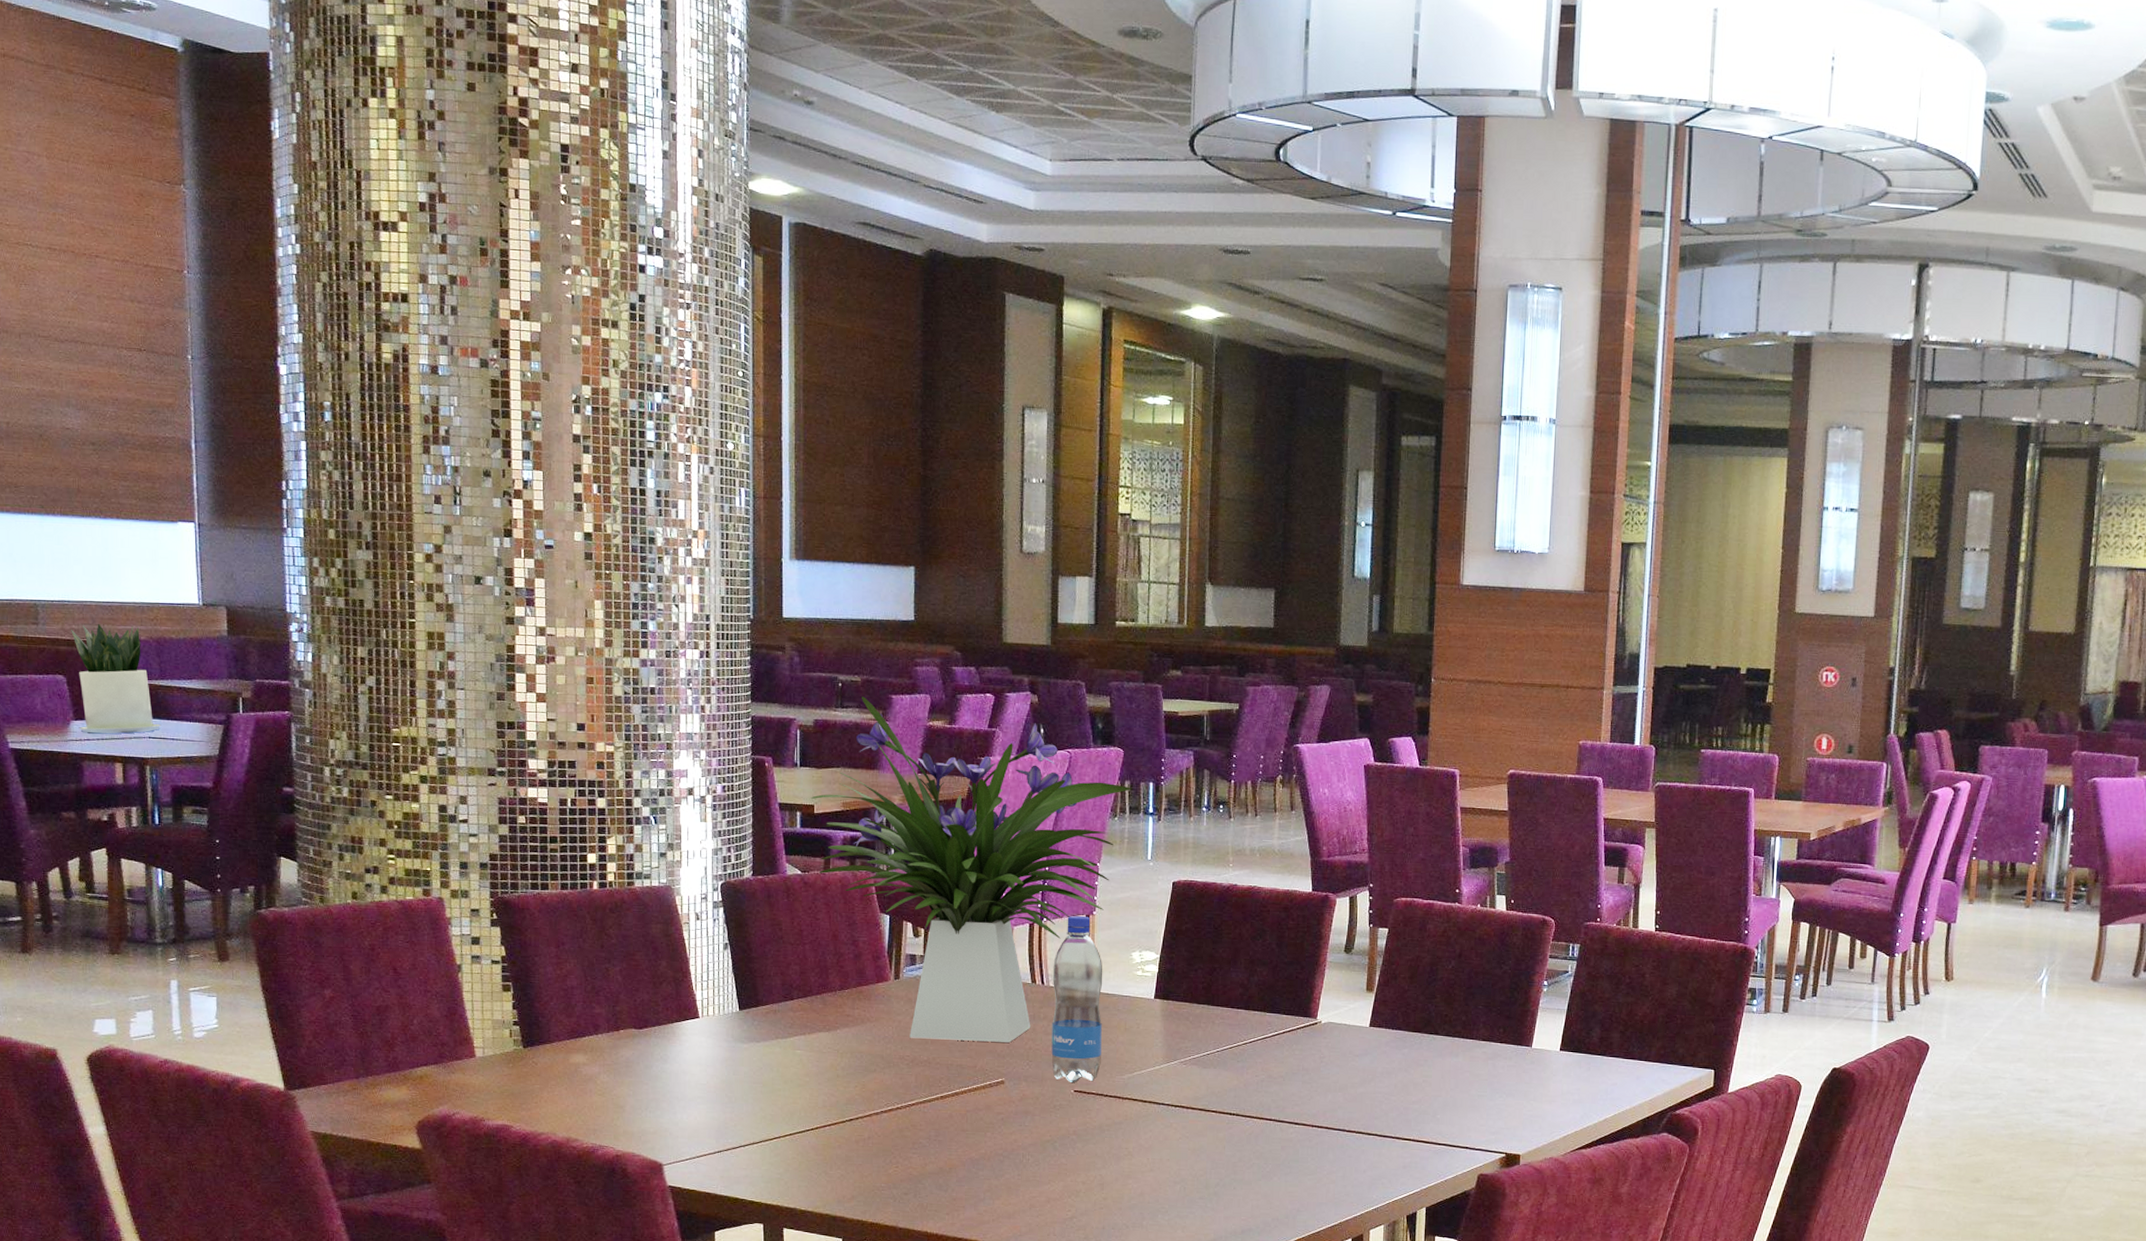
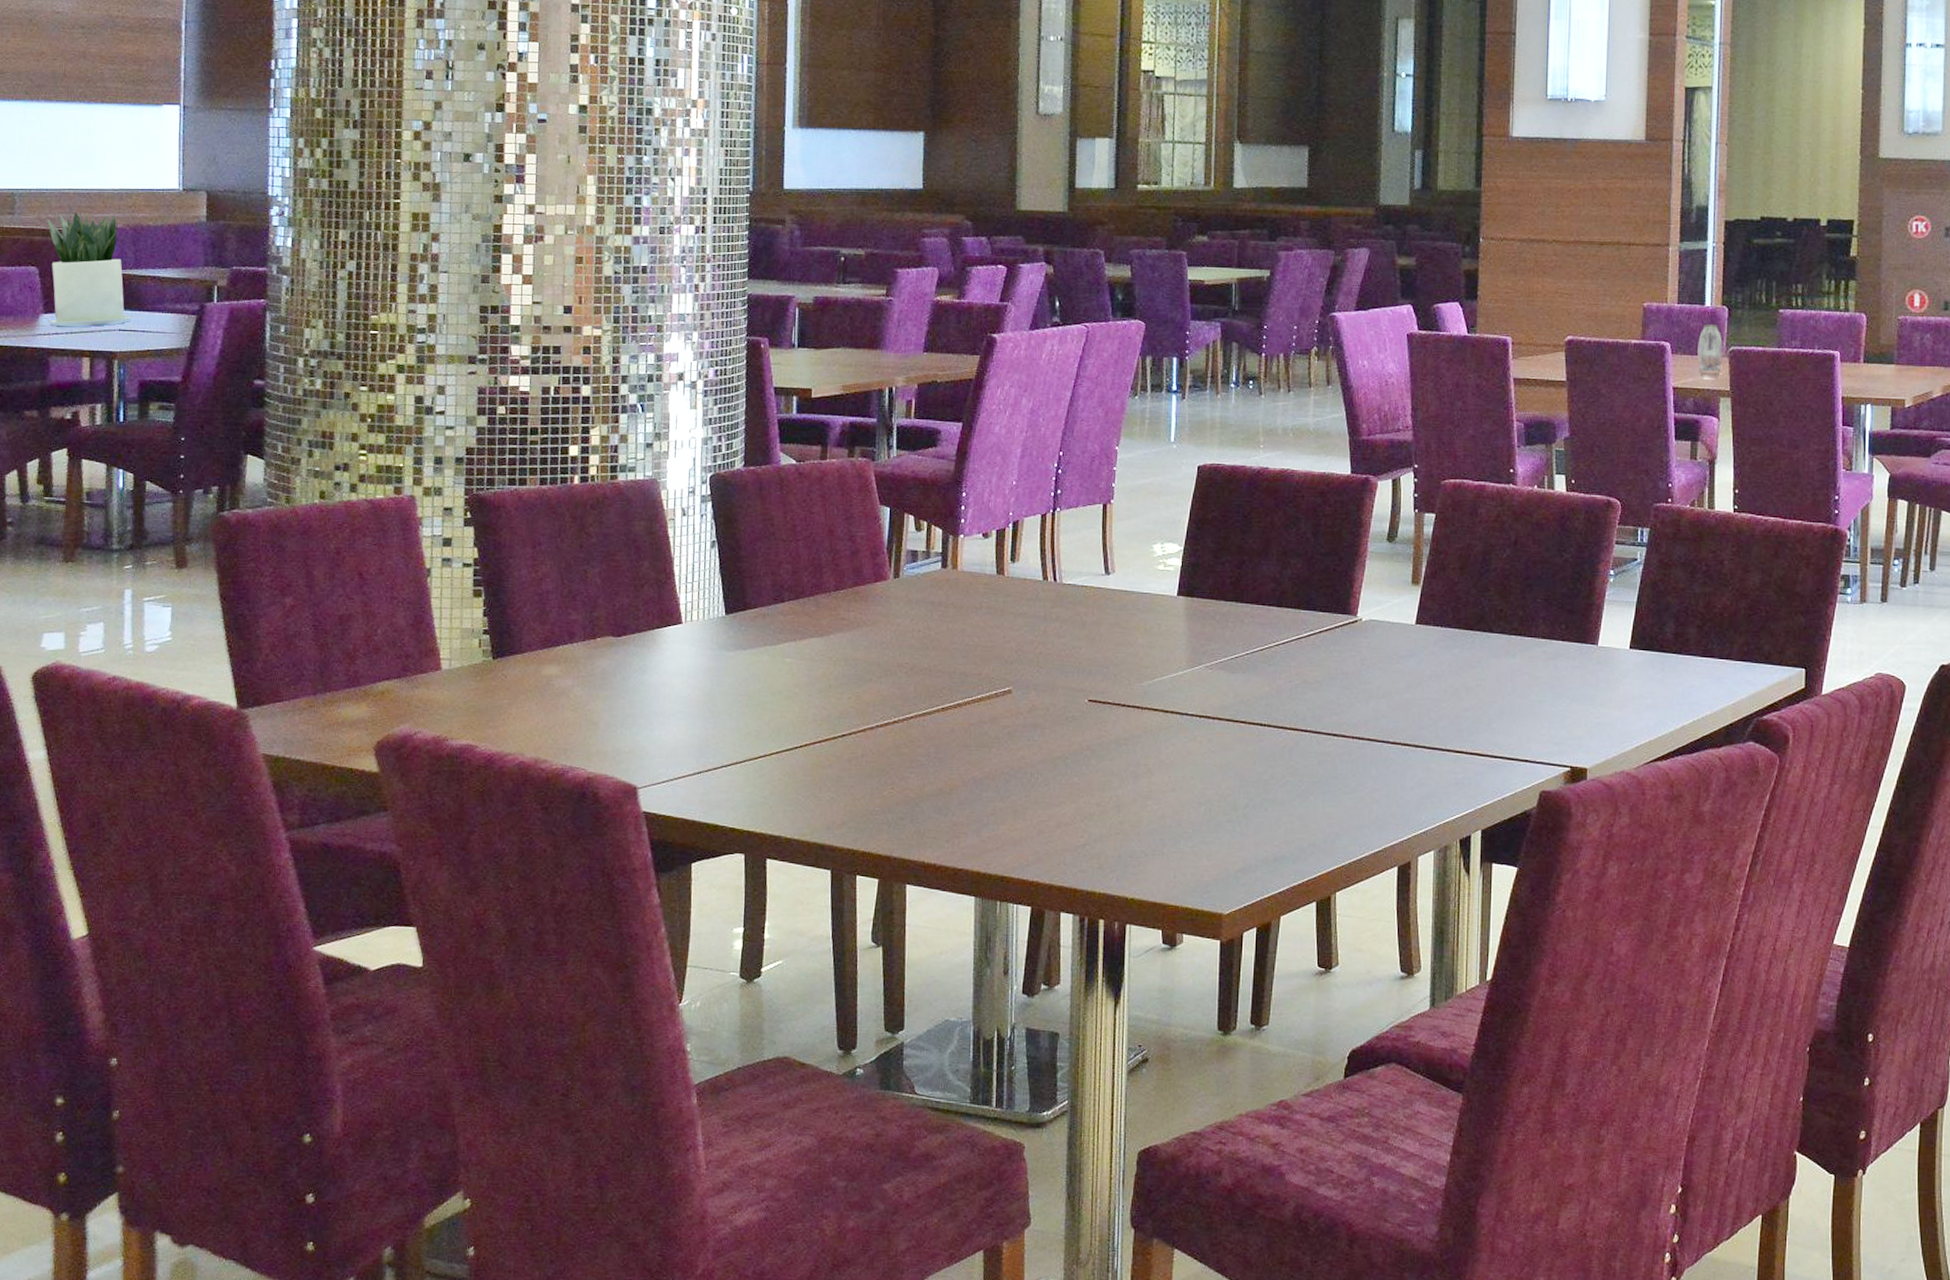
flower arrangement: present [811,696,1132,1043] -> none [809,271,1154,647]
bottle: present [1051,915,1103,1082] -> none [1063,504,1121,691]
vase: none [1626,762,1650,812] -> present [1697,324,1723,380]

